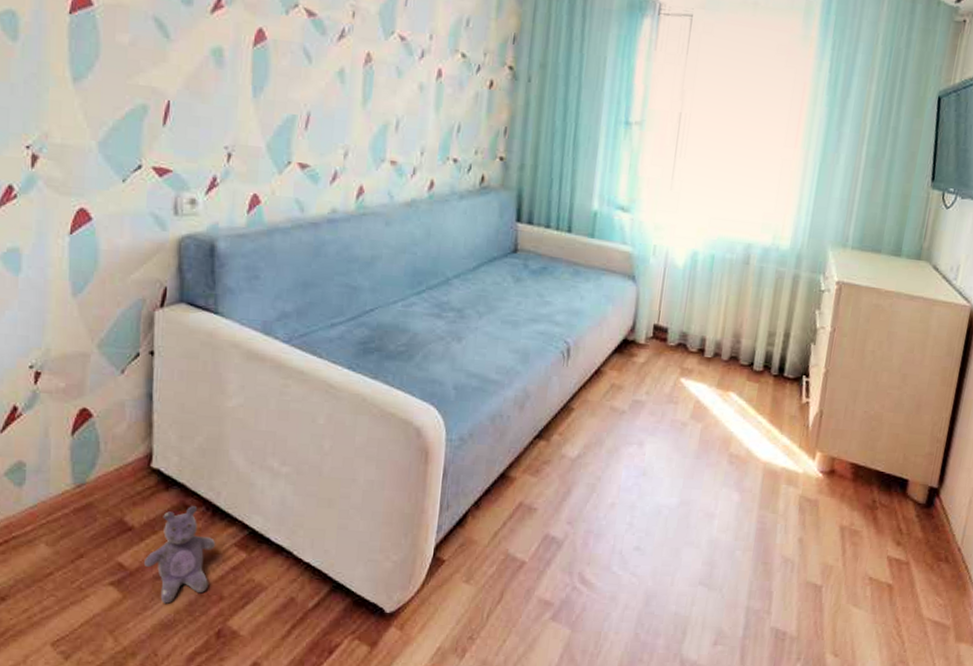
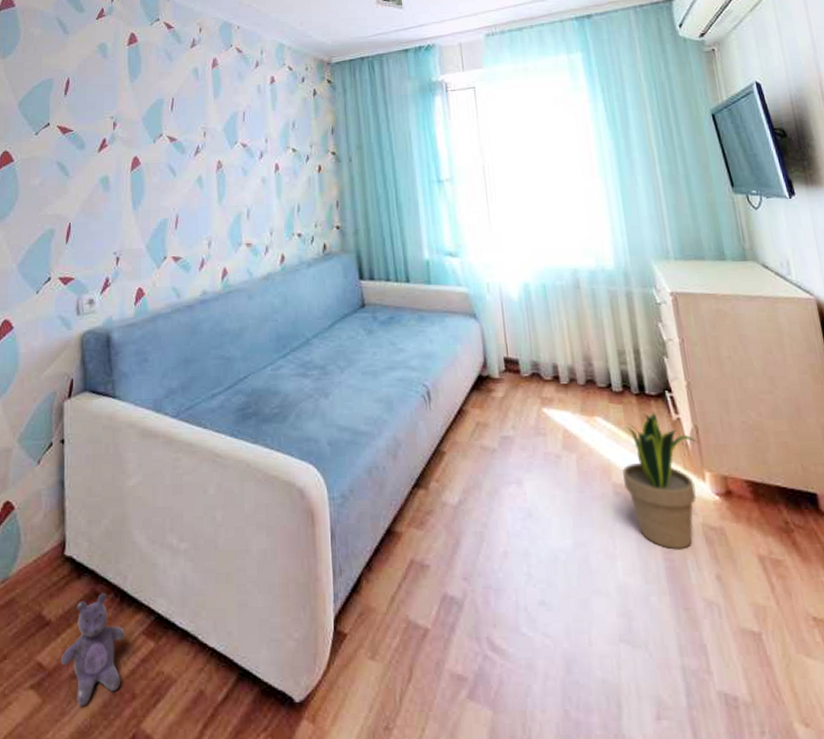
potted plant: none [739,393,819,515] -> present [621,411,698,550]

